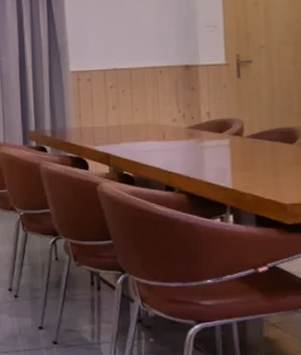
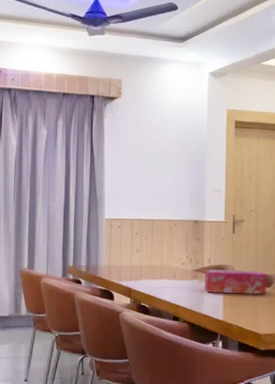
tissue box: none [203,123,290,155] -> present [204,269,267,295]

